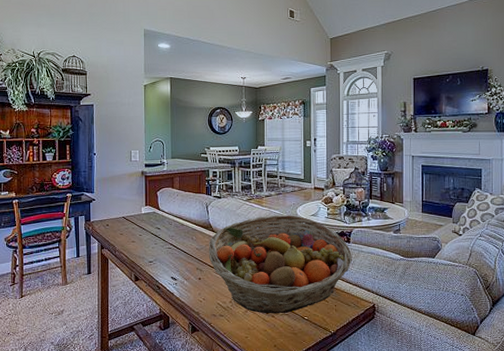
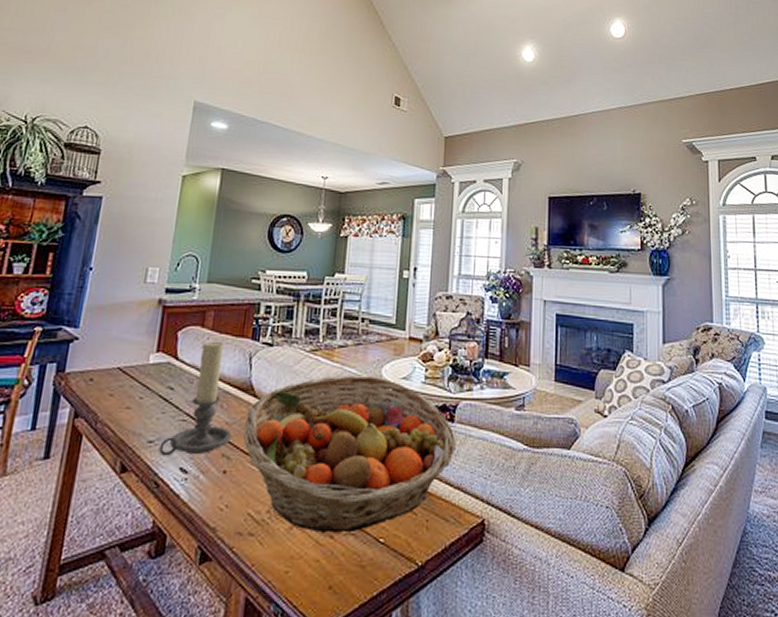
candle holder: none [157,198,201,270] -> present [159,342,231,456]

